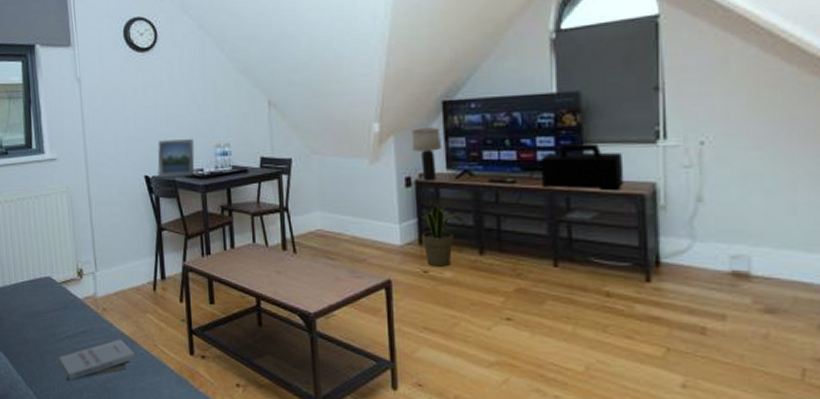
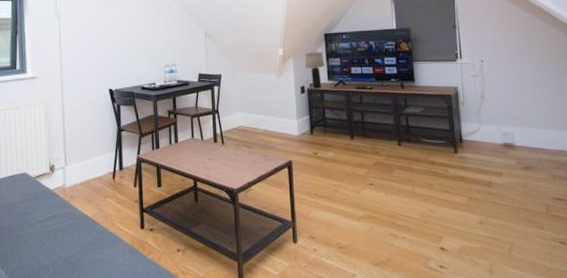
books: present [58,338,136,381] -> none [29,220,96,259]
picture frame: present [157,139,195,178] -> none [119,61,149,91]
potted plant: present [421,205,456,267] -> none [312,106,335,150]
speaker: present [540,144,624,190] -> none [387,62,439,93]

